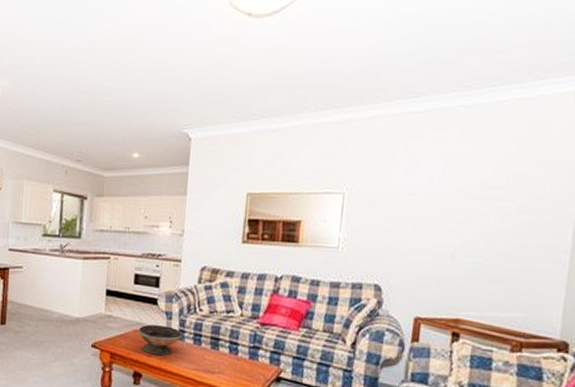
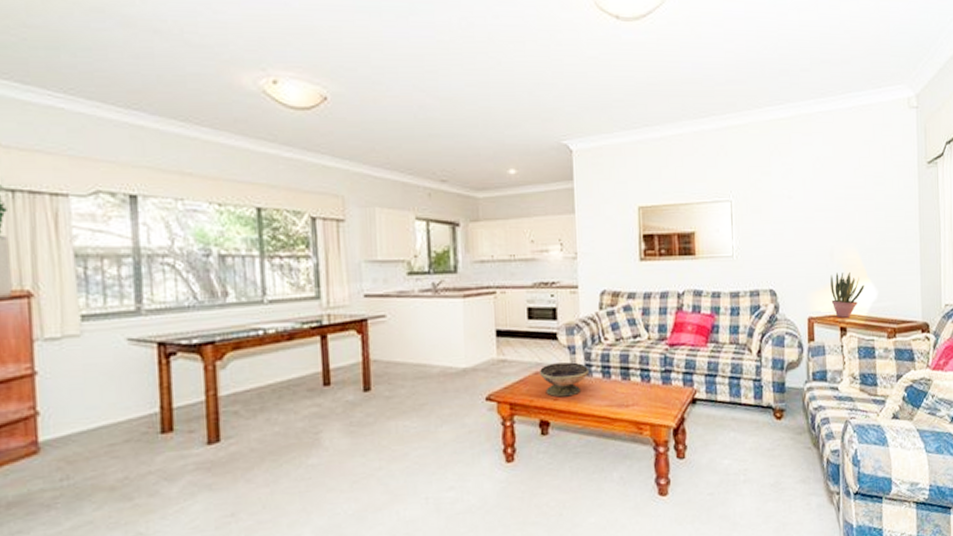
potted plant: none [445,276,489,324] -> present [830,272,865,318]

